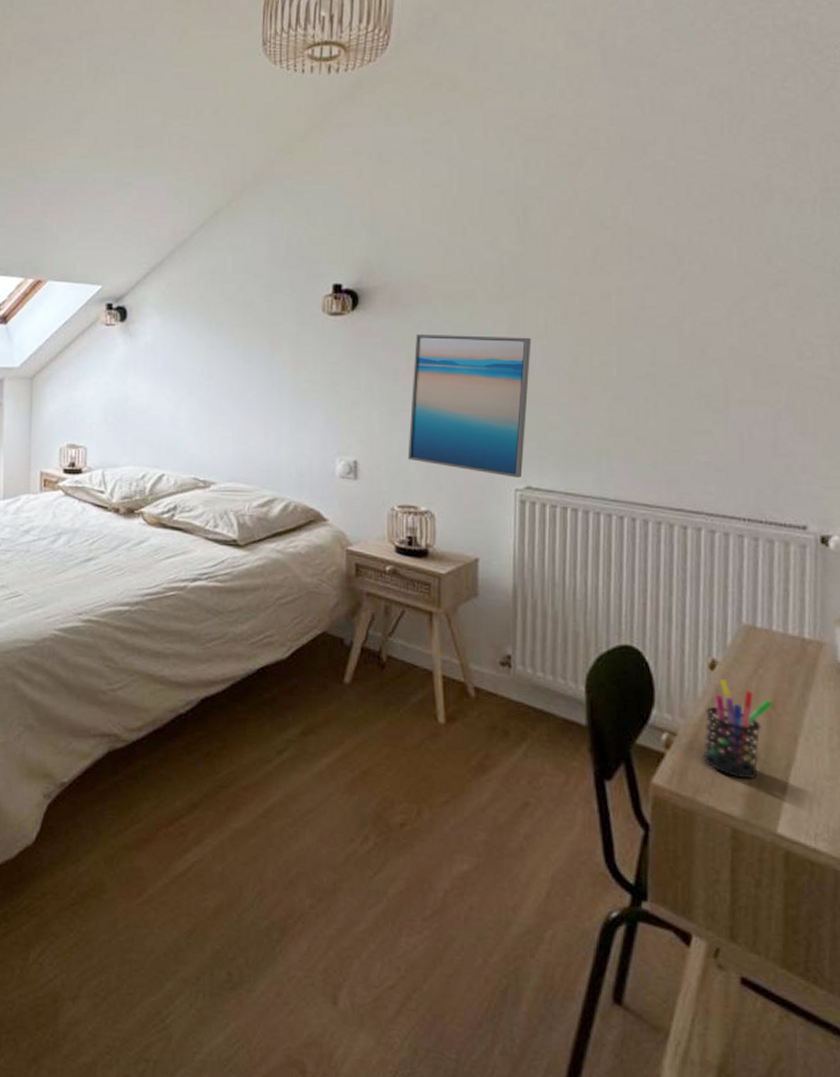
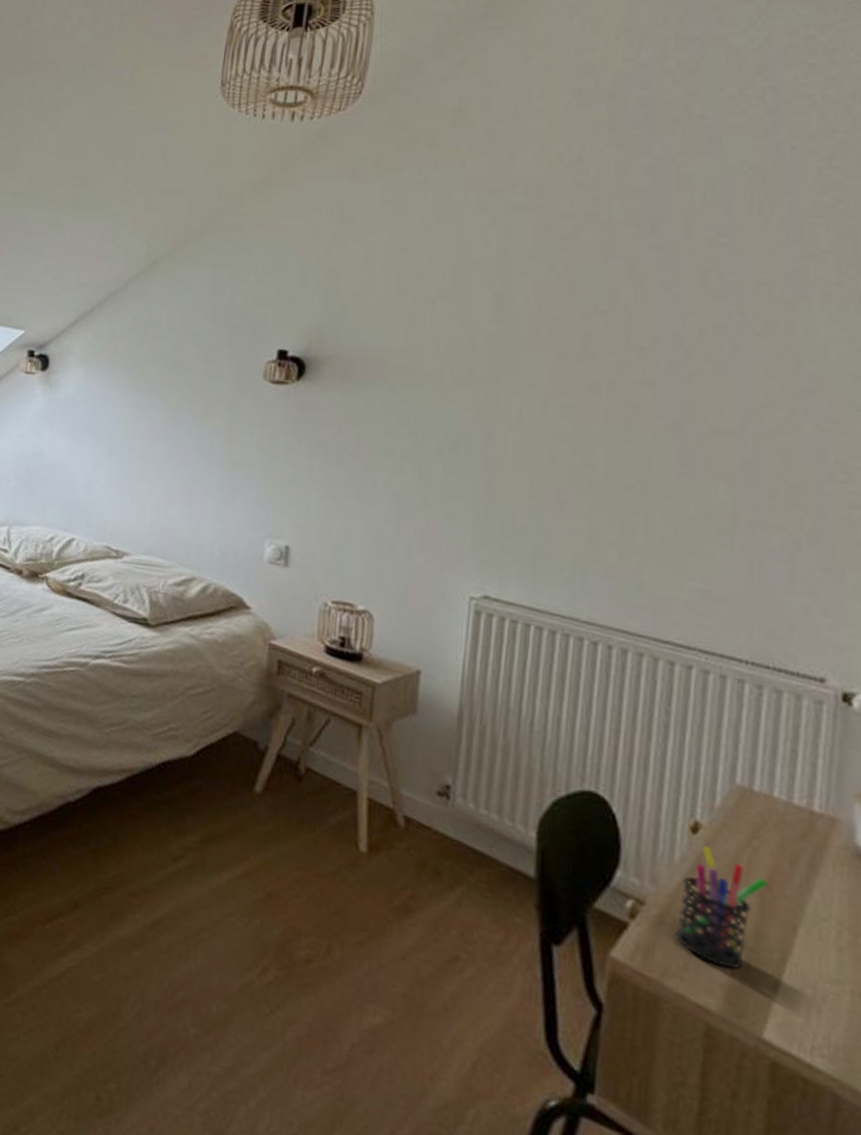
wall art: present [408,334,531,478] -> none [347,413,502,585]

